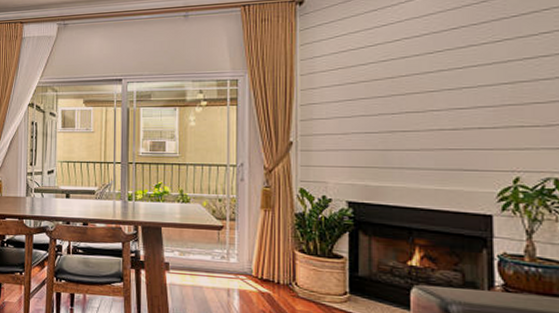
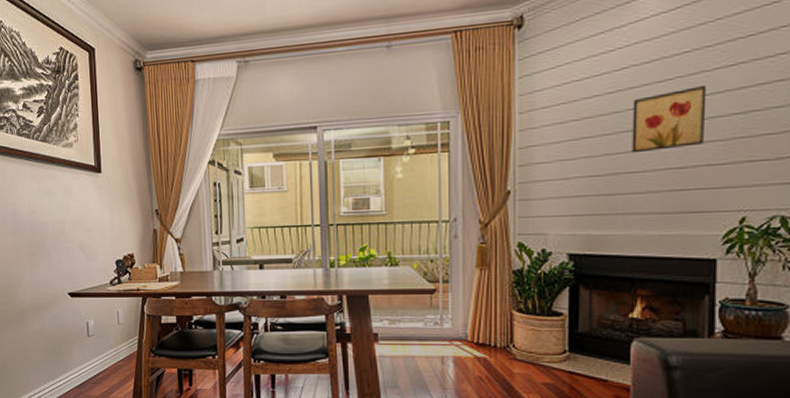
wall art: none [405,58,475,115] -> present [631,86,707,154]

